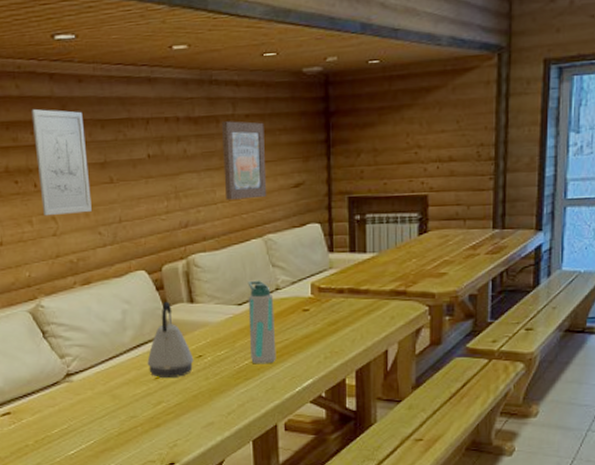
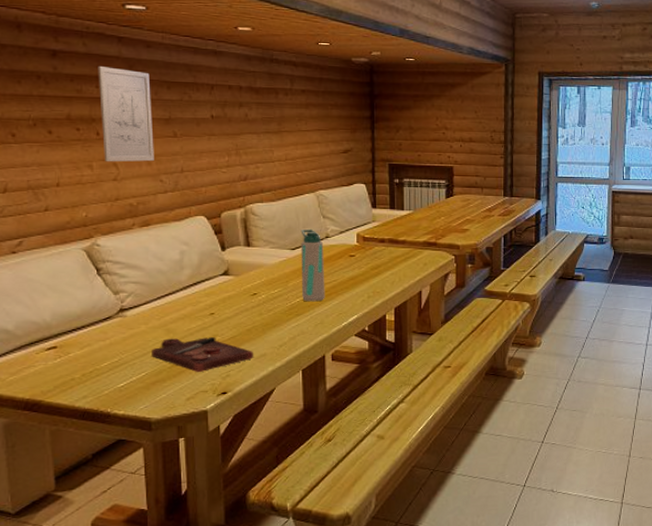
cutting board: none [99,404,202,441] -> present [152,337,254,372]
kettle: present [147,301,194,379] -> none [203,244,249,314]
wall art: present [221,121,267,200] -> none [280,94,319,160]

